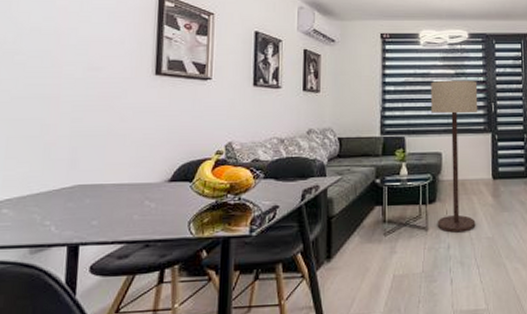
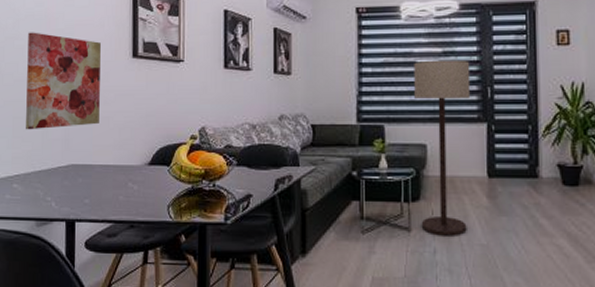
wall art: none [23,47,119,151] -> present [26,32,101,130]

